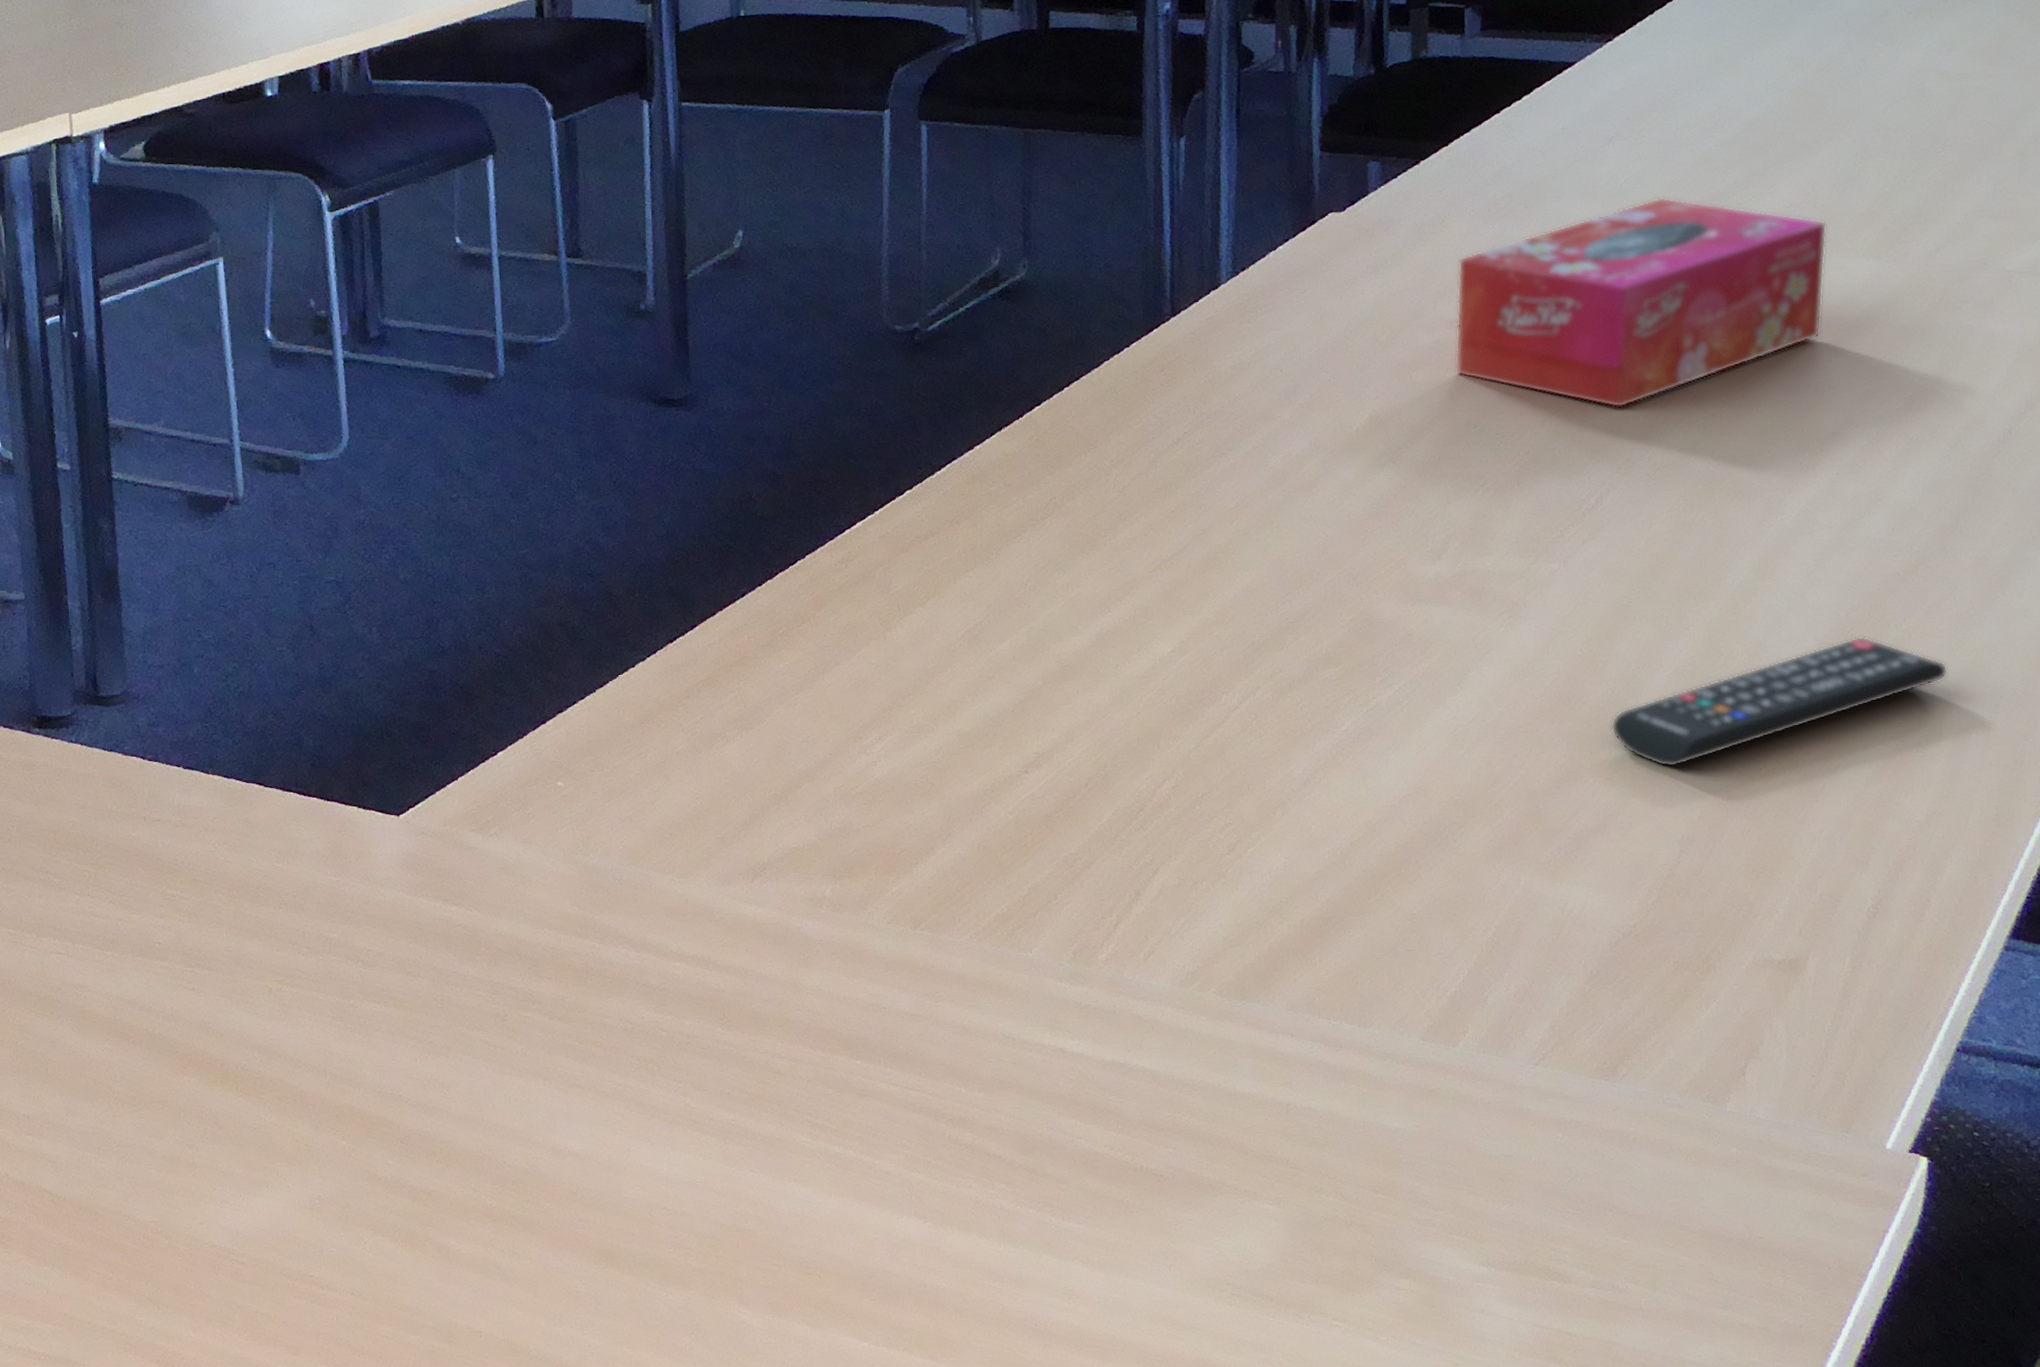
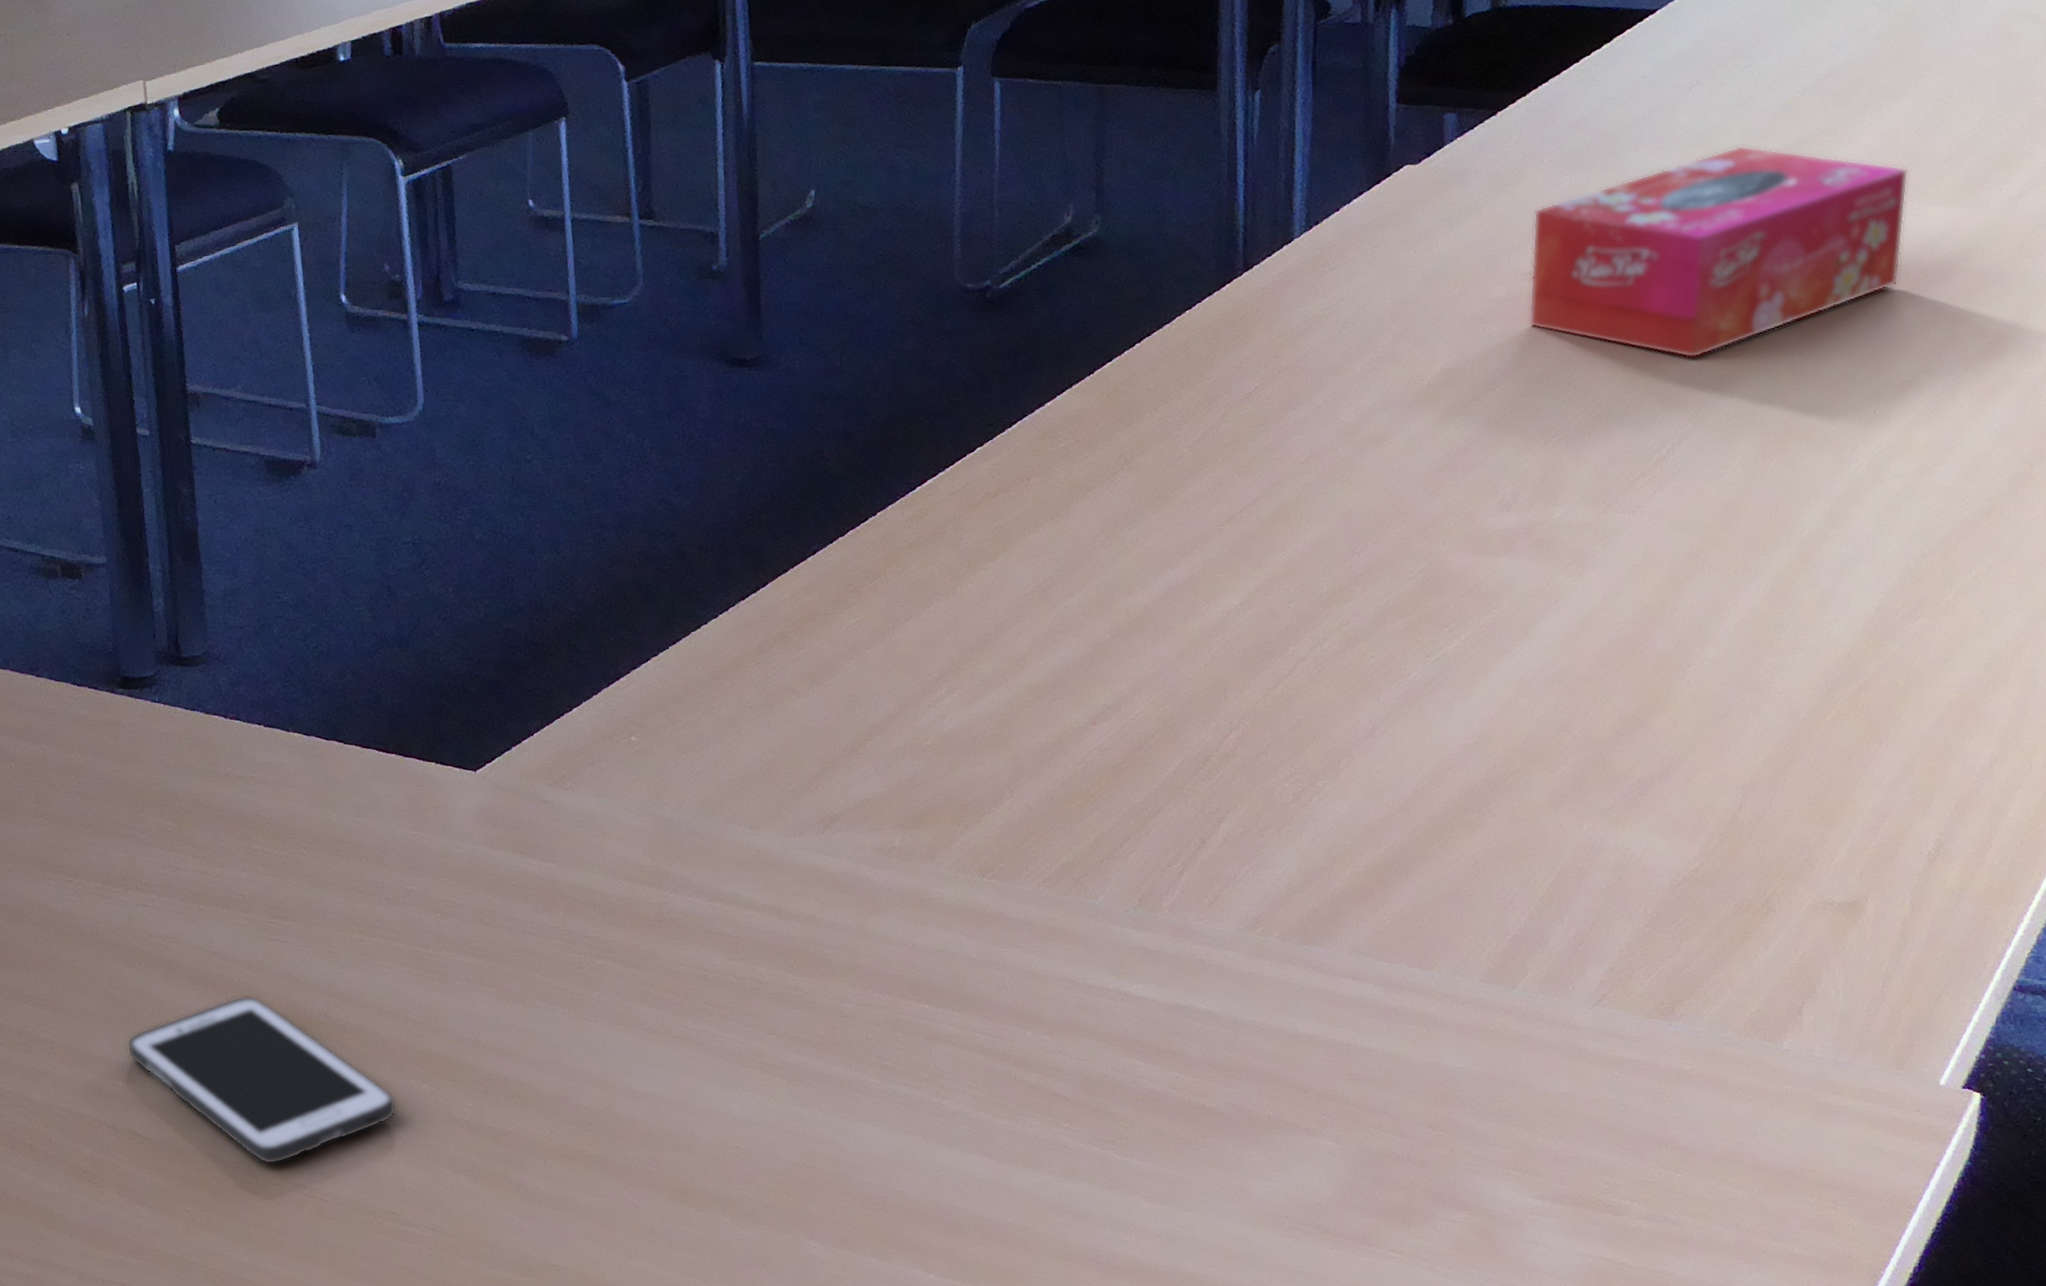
cell phone: none [37,1047,316,1224] -> present [126,995,397,1165]
remote control: present [1611,636,1948,768] -> none [1677,583,2017,715]

